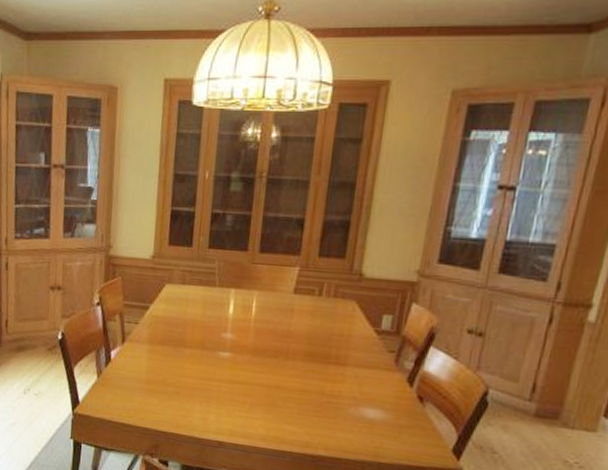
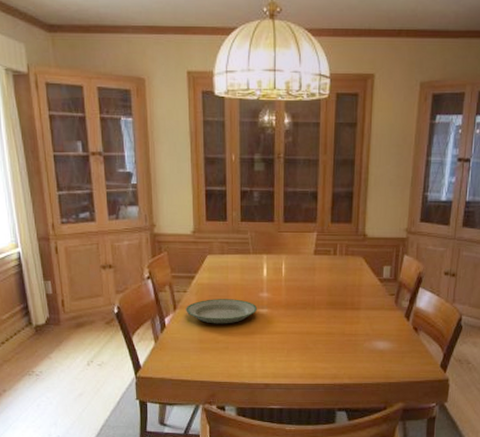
plate: none [135,334,219,365] -> present [186,299,258,324]

